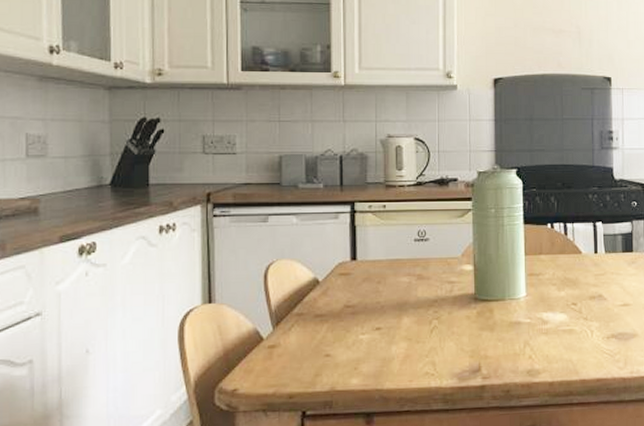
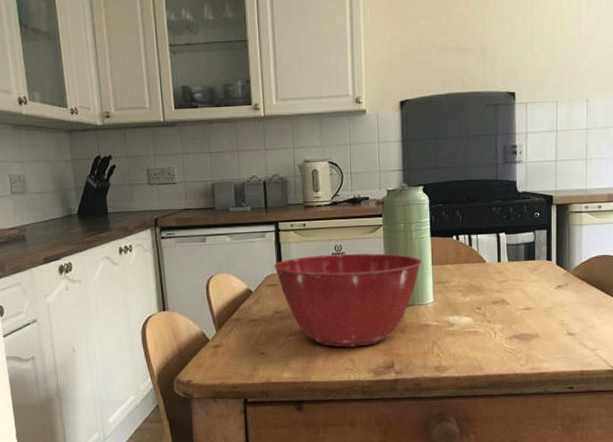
mixing bowl: none [347,240,514,348] -> present [273,253,422,348]

